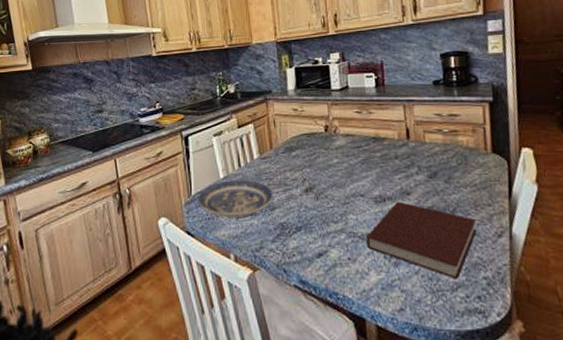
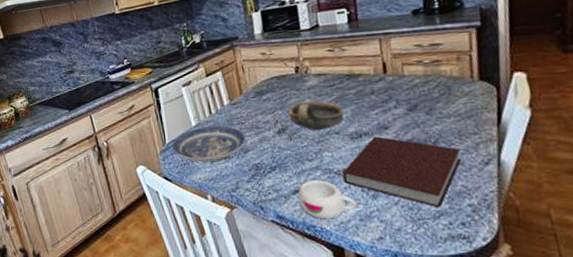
oil lamp: none [317,161,370,191] -> present [289,100,345,130]
mug: none [322,244,378,287] -> present [298,180,356,220]

